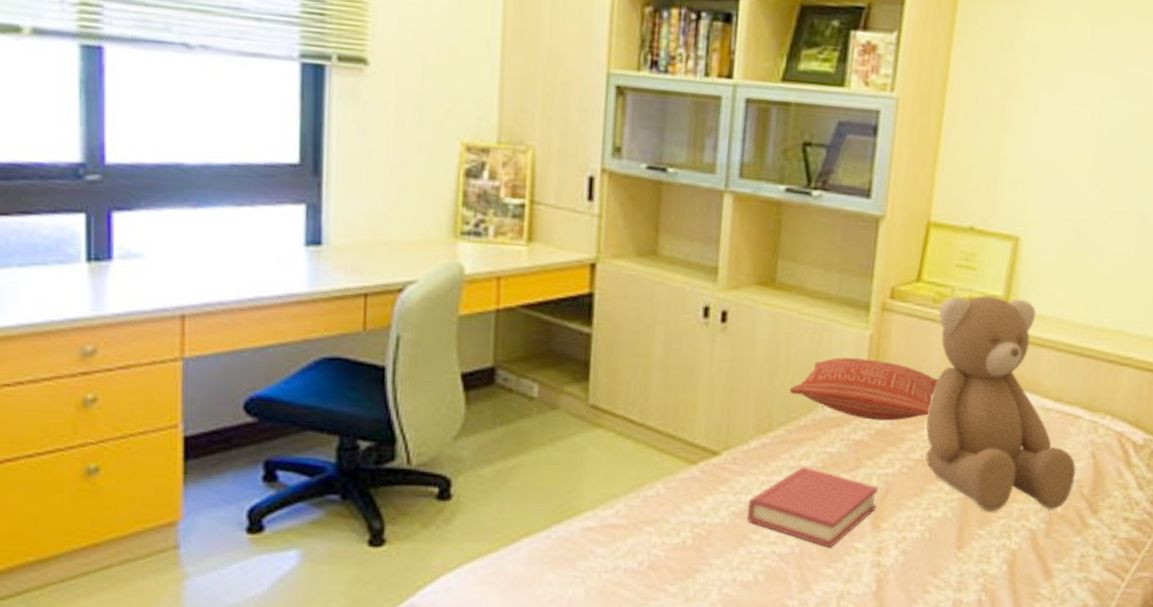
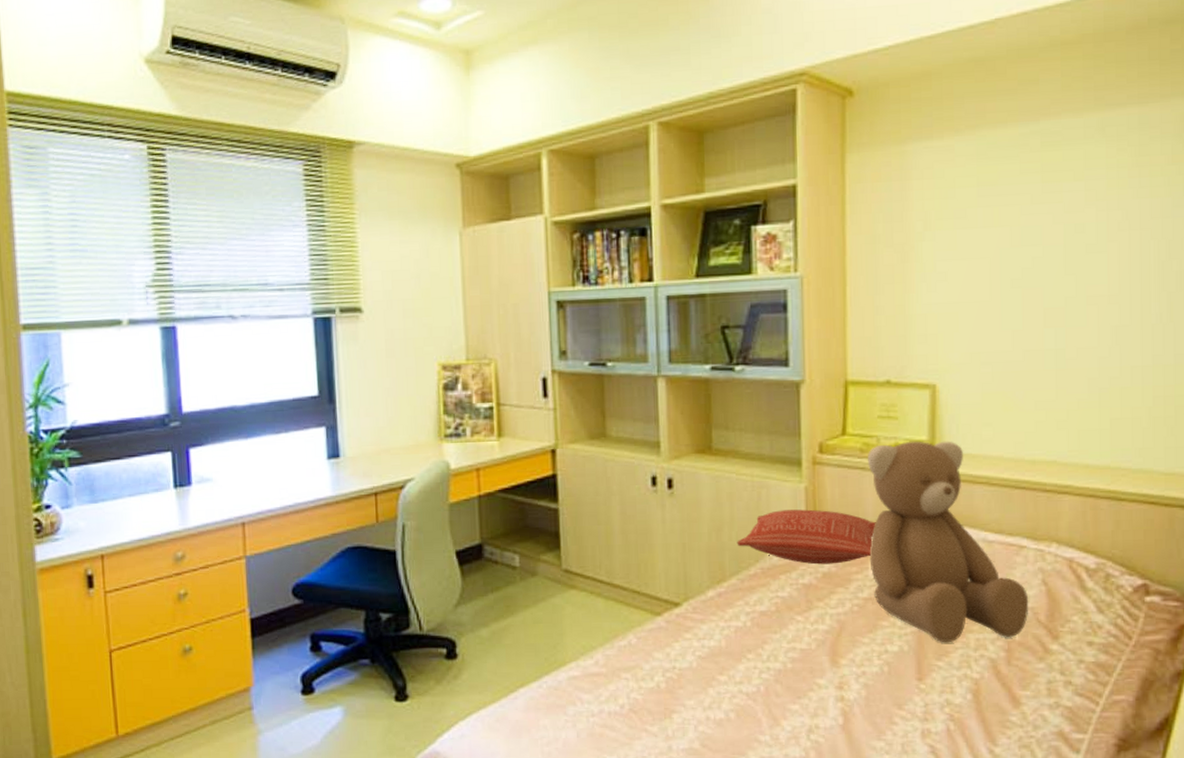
hardback book: present [747,467,878,548] -> none [712,611,832,685]

